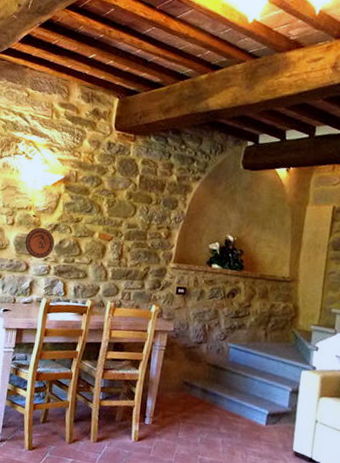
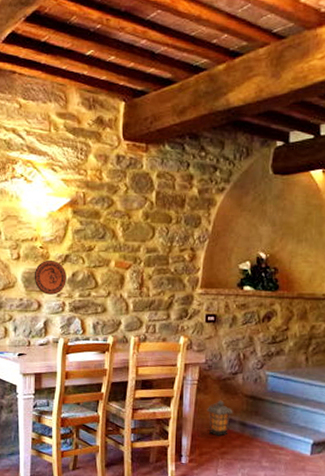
lantern: none [172,366,196,401] -> present [207,400,233,436]

